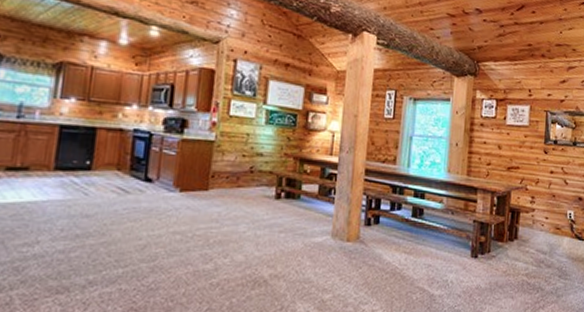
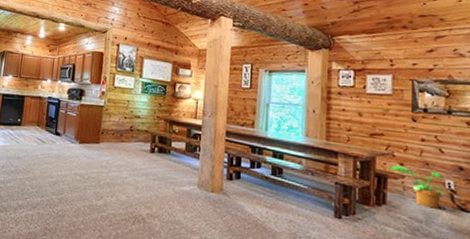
potted plant: none [524,199,568,240] -> present [391,165,447,209]

